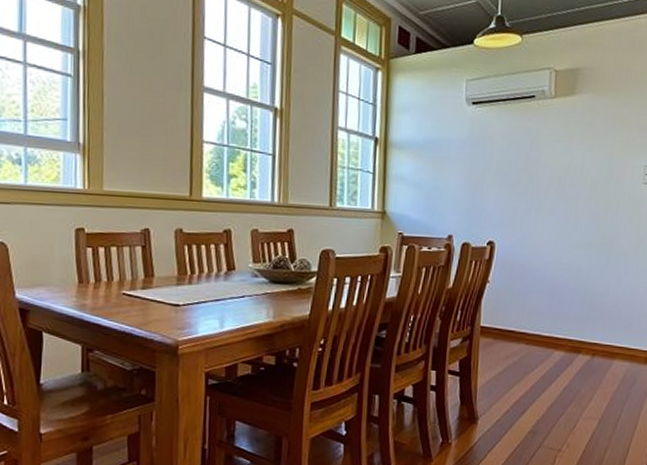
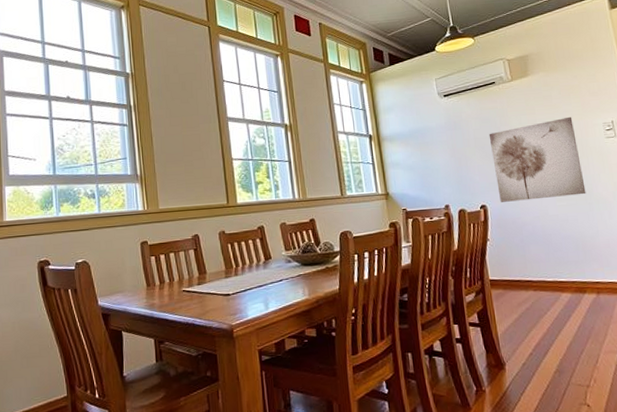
wall art: none [511,152,613,245] -> present [488,116,586,202]

